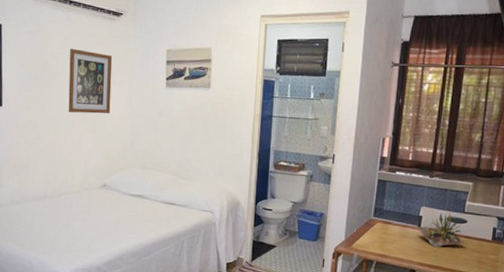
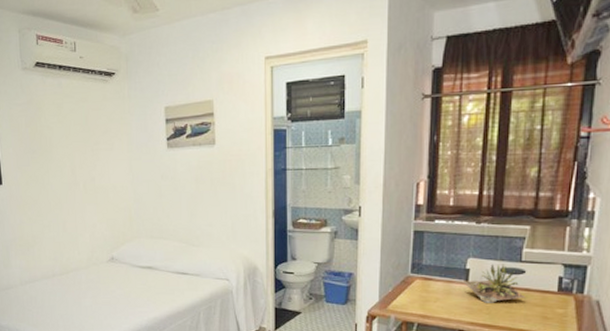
wall art: present [68,48,113,114] -> none [64,116,111,185]

